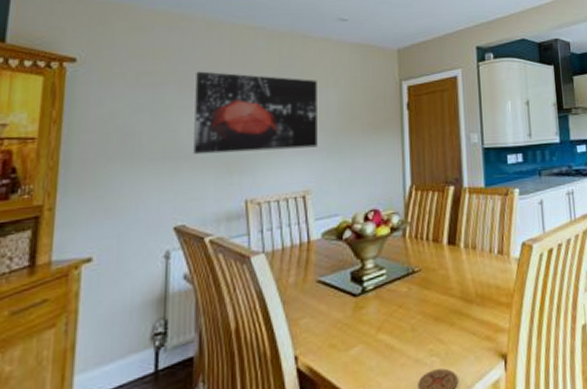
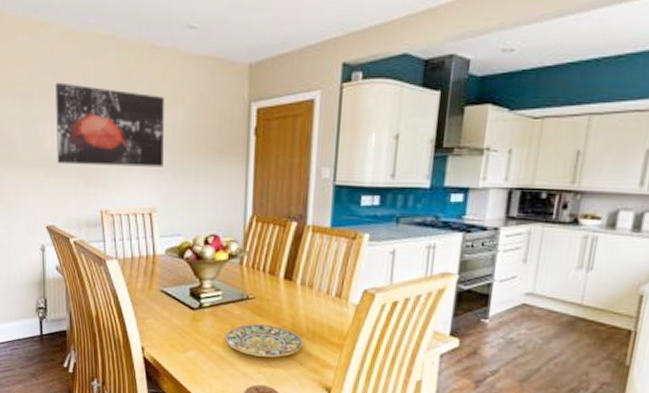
plate: none [393,296,475,337] -> present [225,324,304,358]

